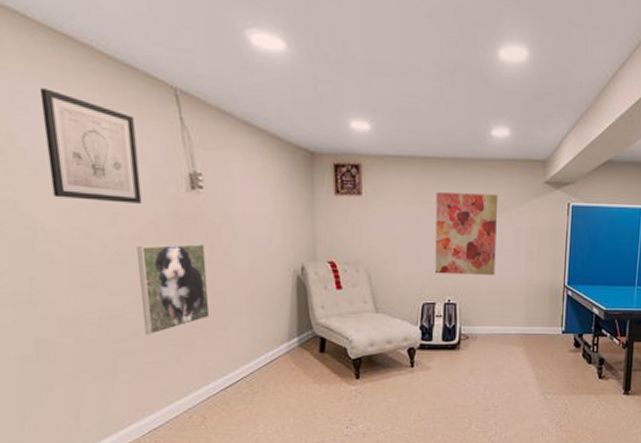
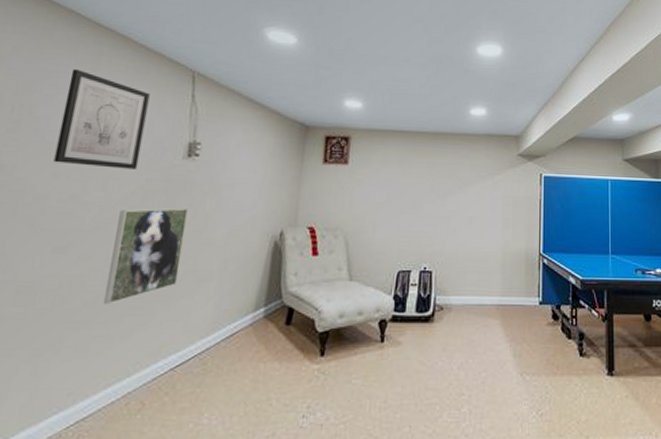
wall art: present [434,192,499,275] -> none [412,163,476,242]

